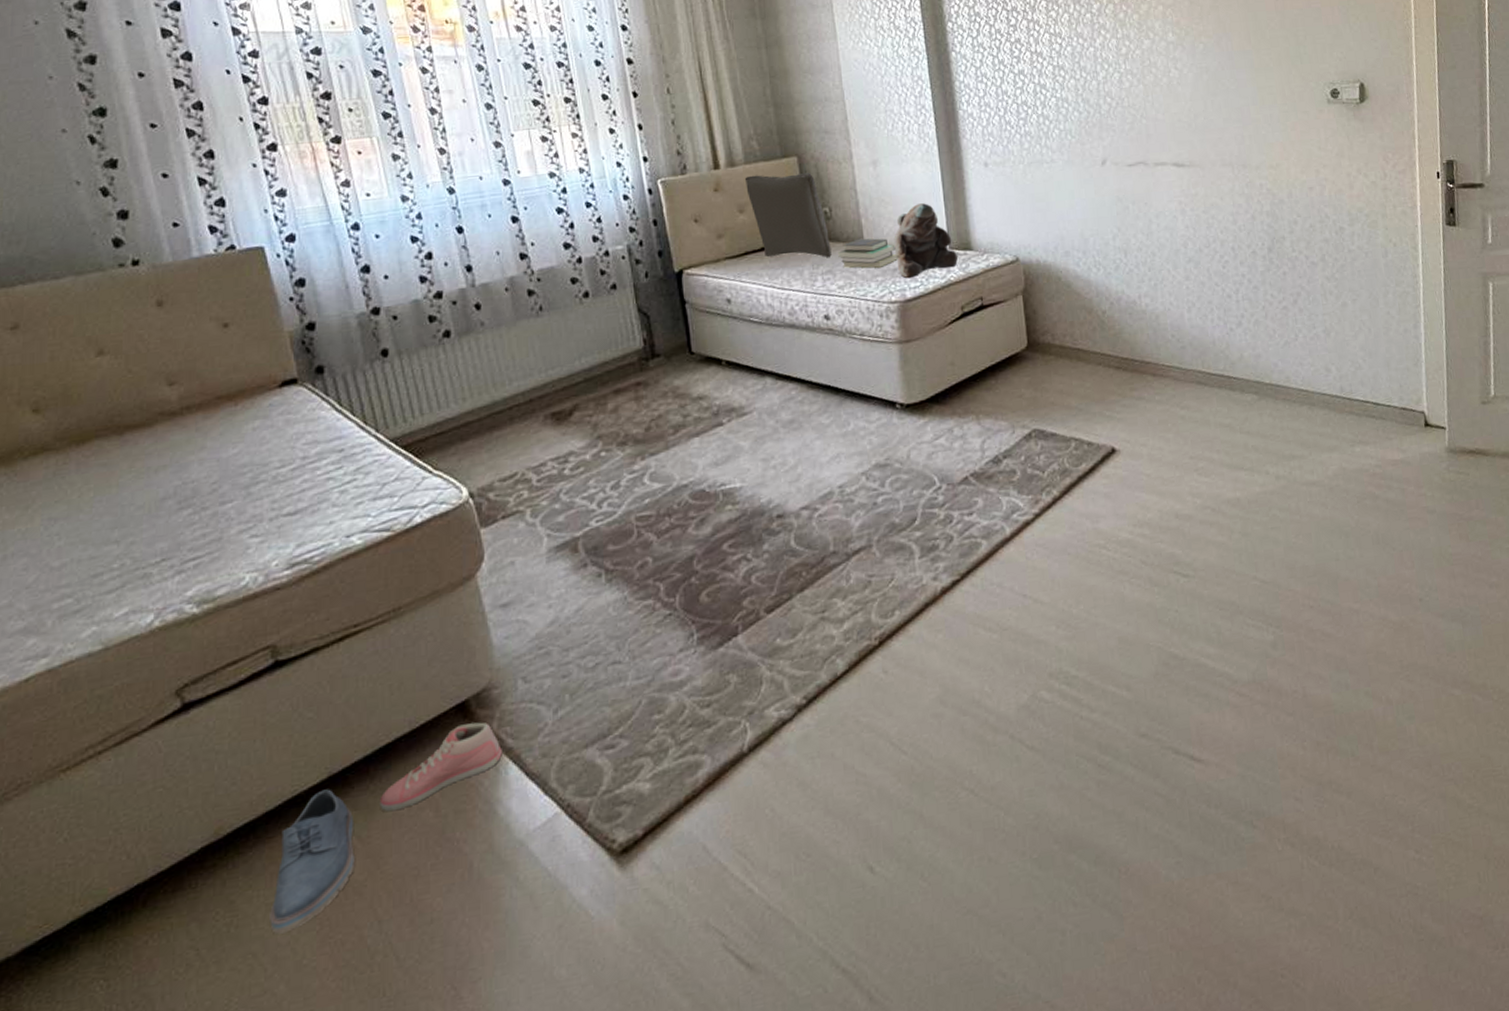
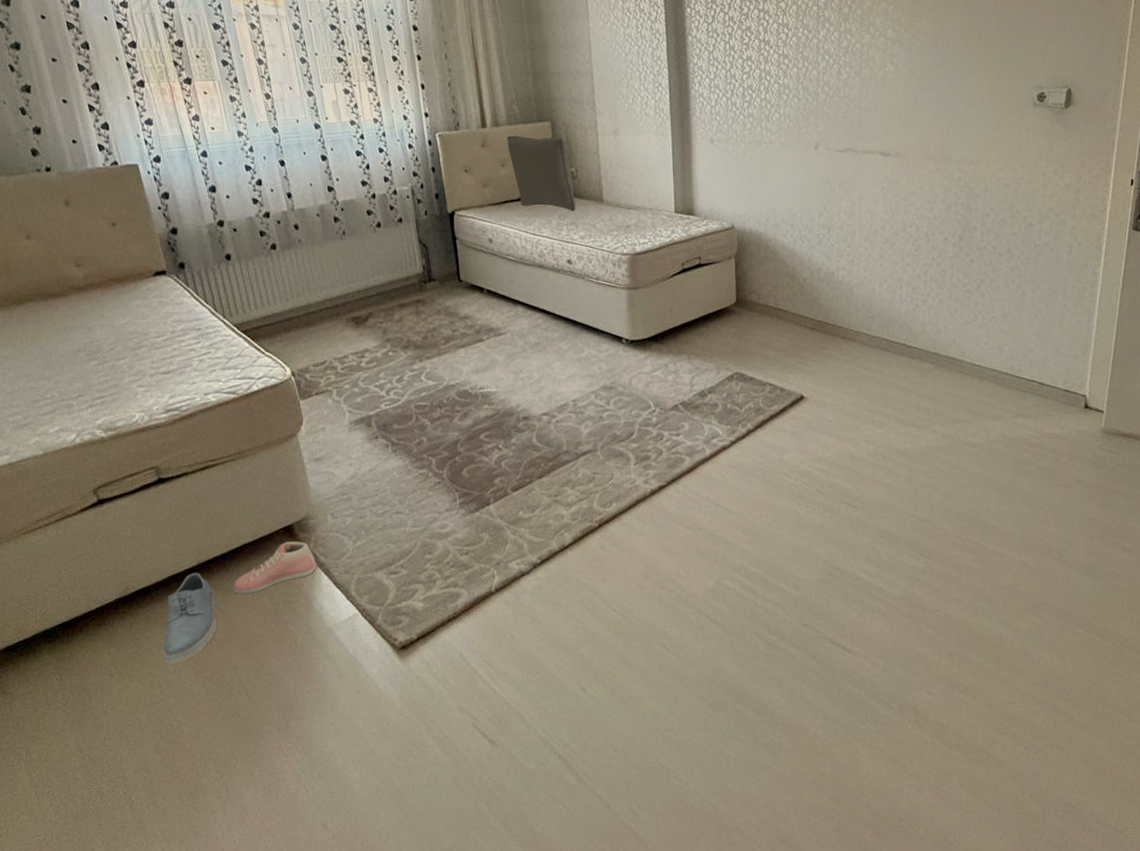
books: present [838,238,899,268] -> none [581,197,632,224]
stuffed animal: present [893,203,959,278] -> none [628,171,682,234]

